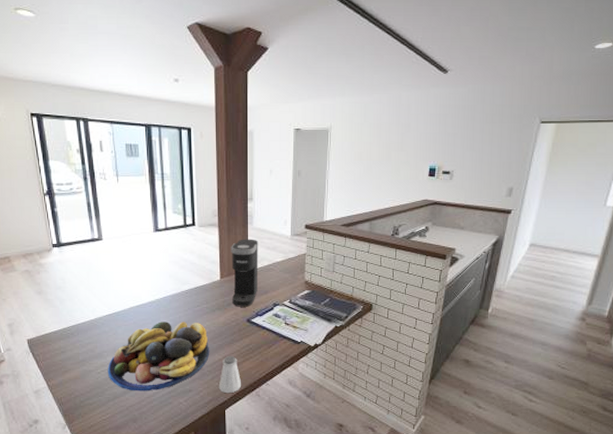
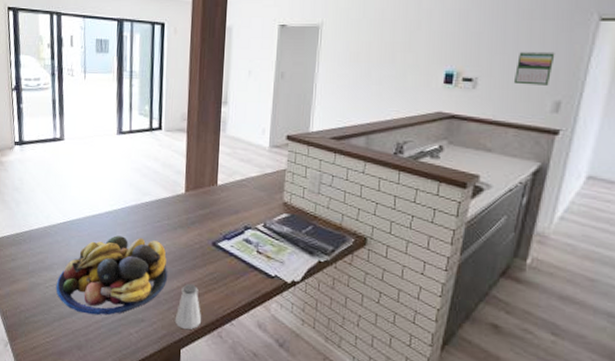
coffee maker: present [231,239,259,307] -> none [197,147,231,228]
calendar: none [479,148,509,175] -> present [513,51,555,86]

